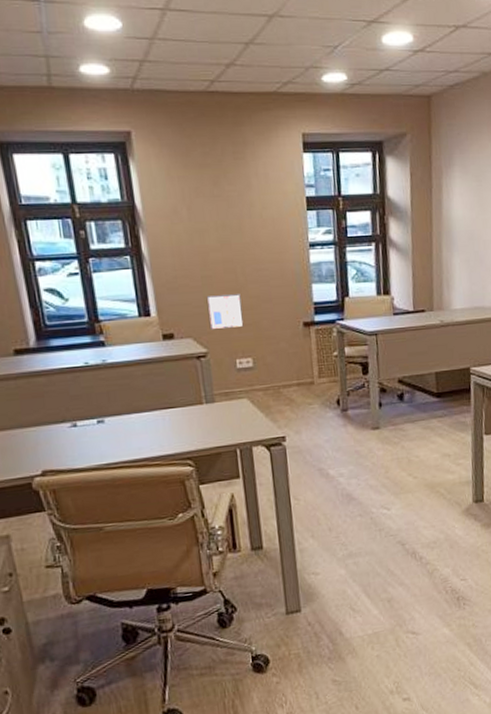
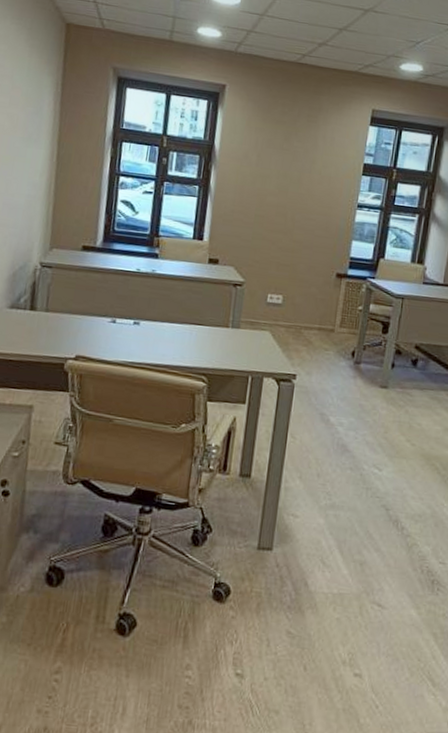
wall art: present [206,294,244,330] -> none [251,233,286,266]

